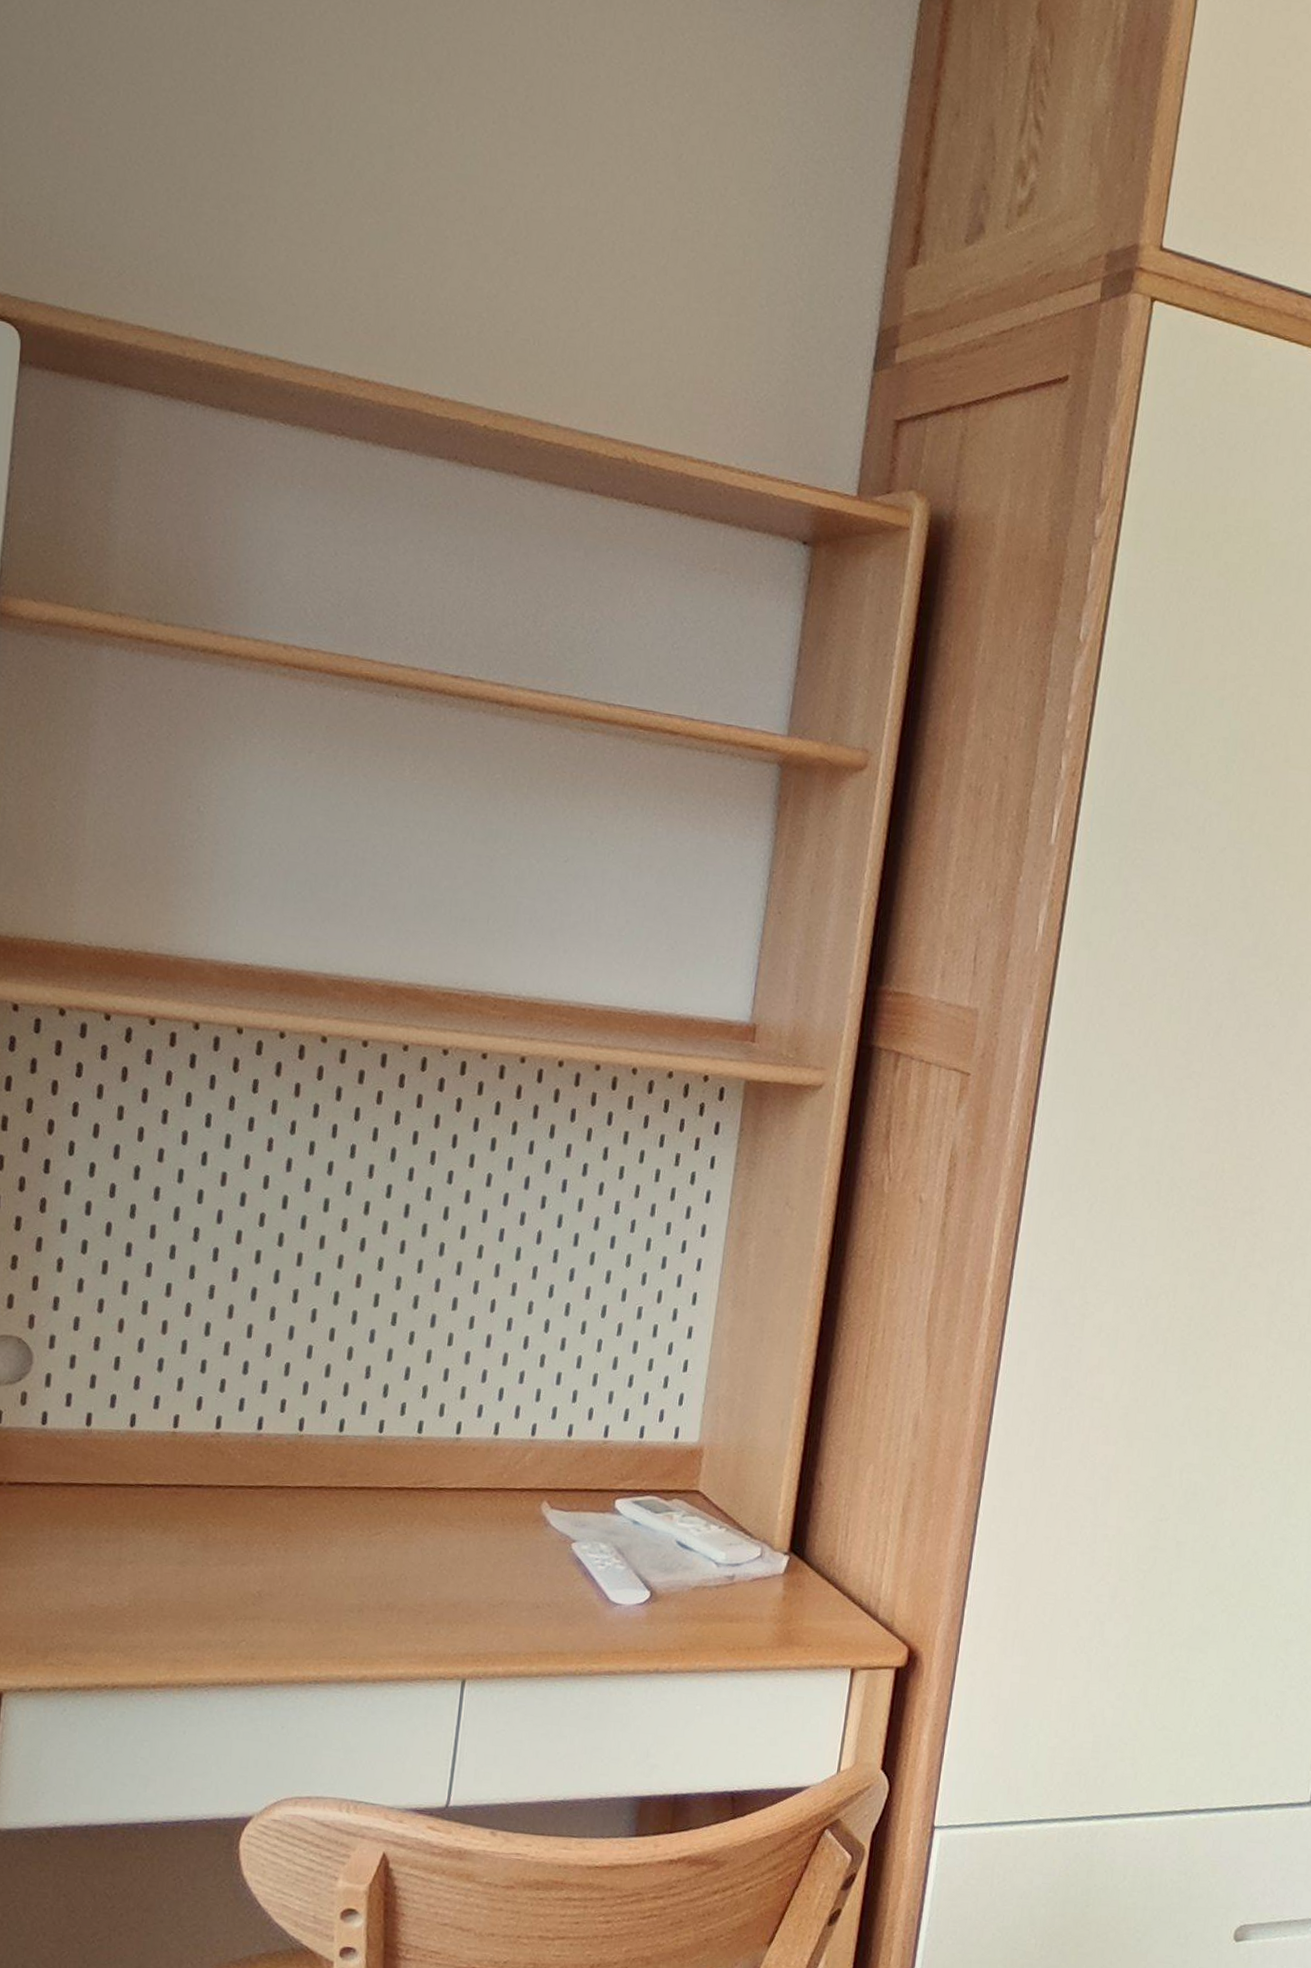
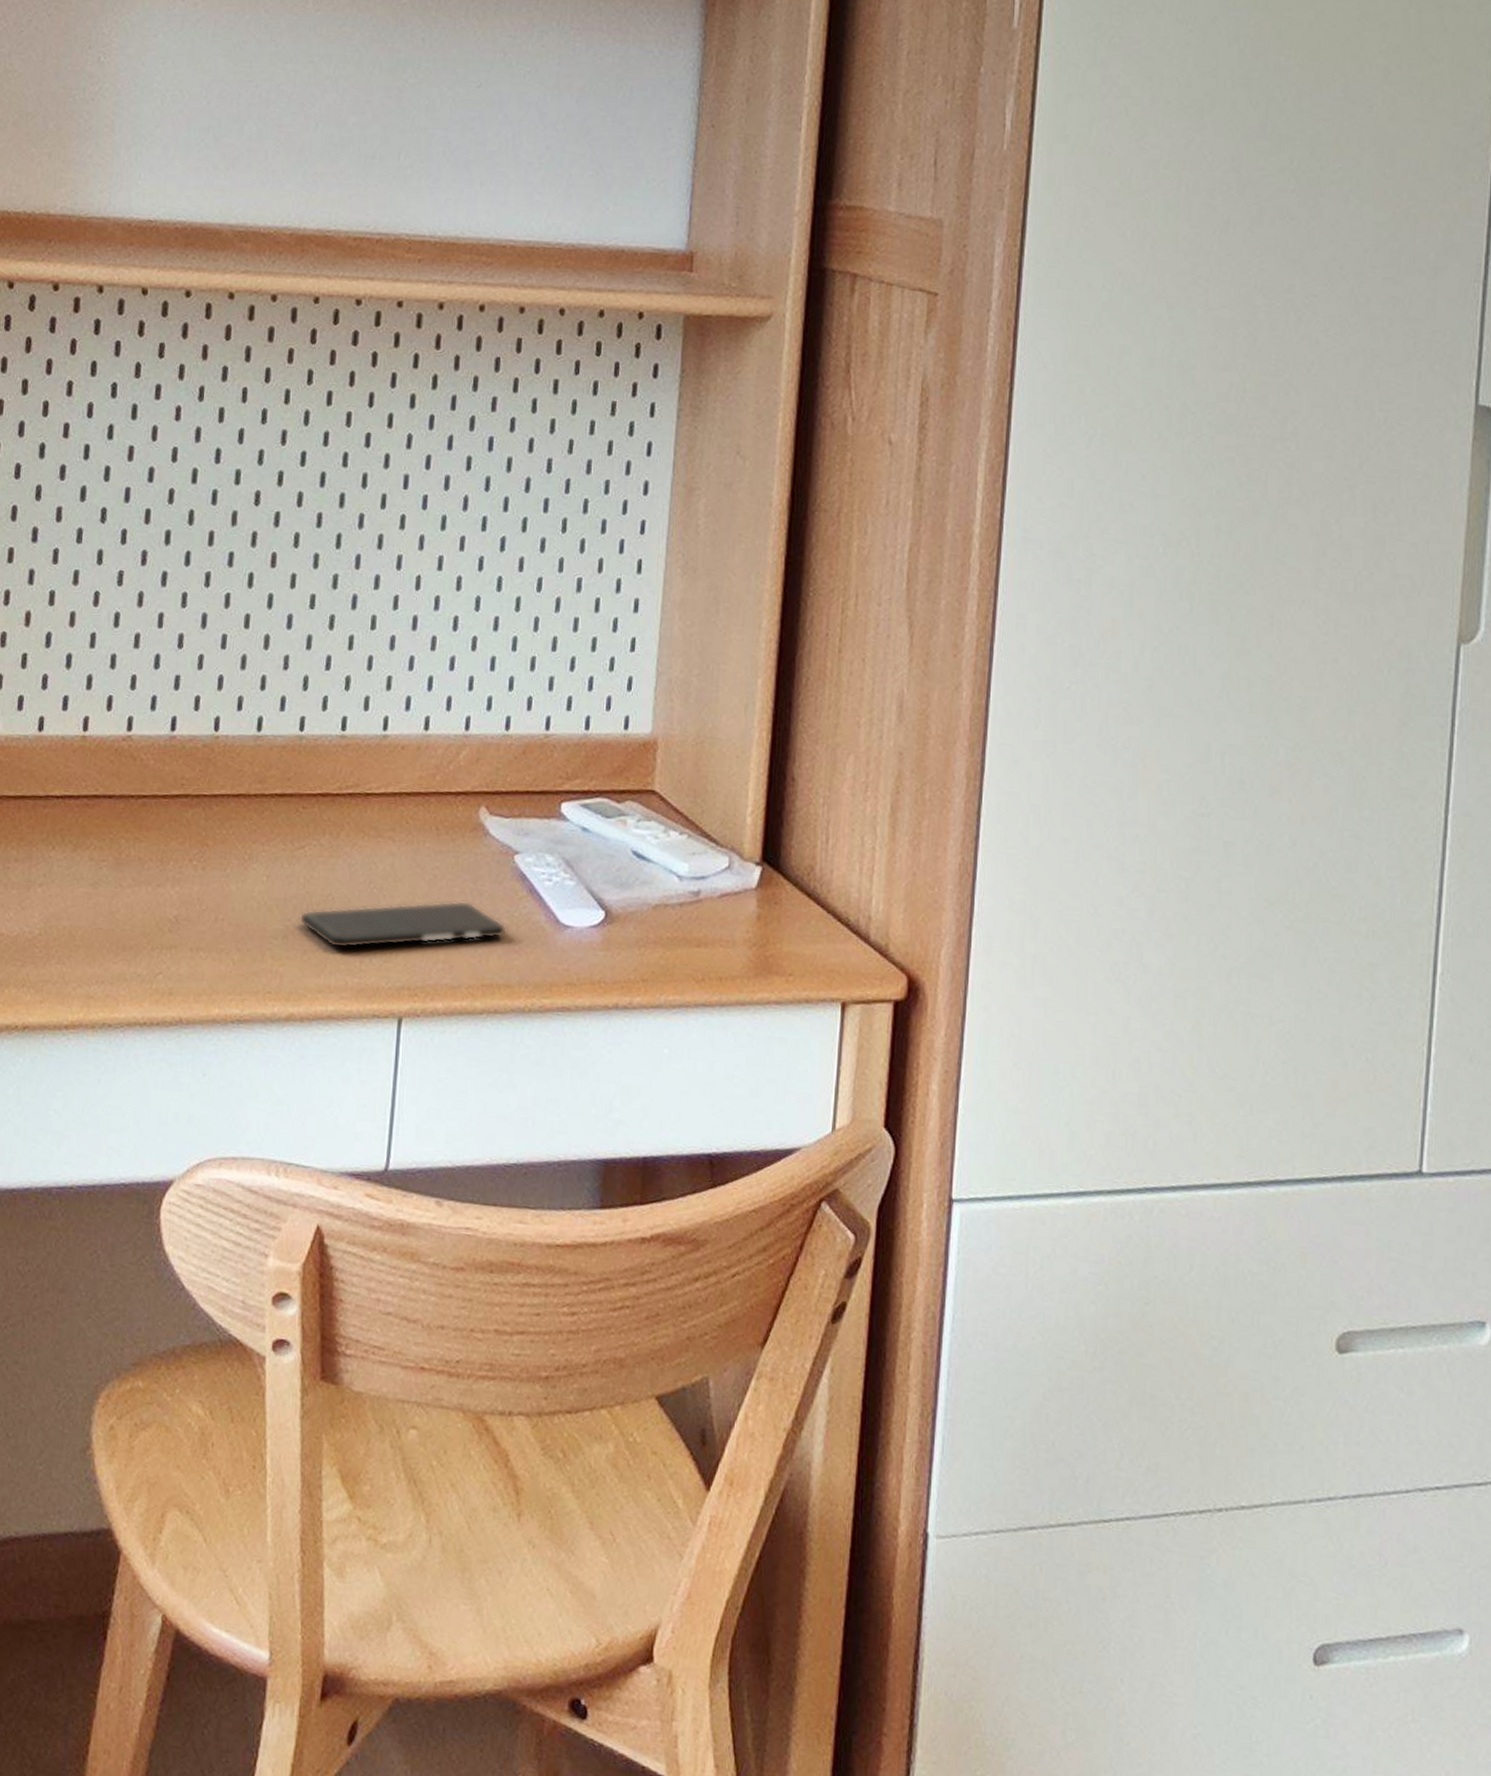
smartphone: none [374,1581,562,1621] -> present [299,900,506,949]

